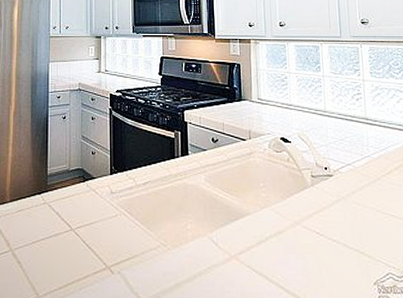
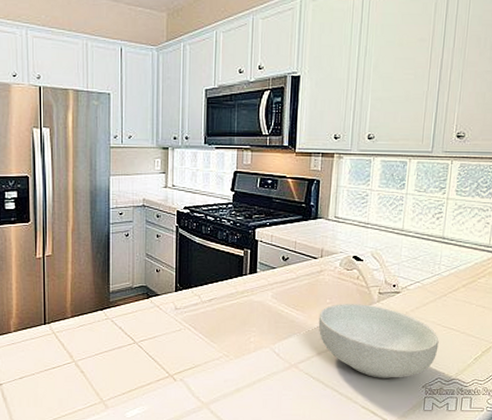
cereal bowl: none [254,188,383,273] -> present [318,304,439,378]

